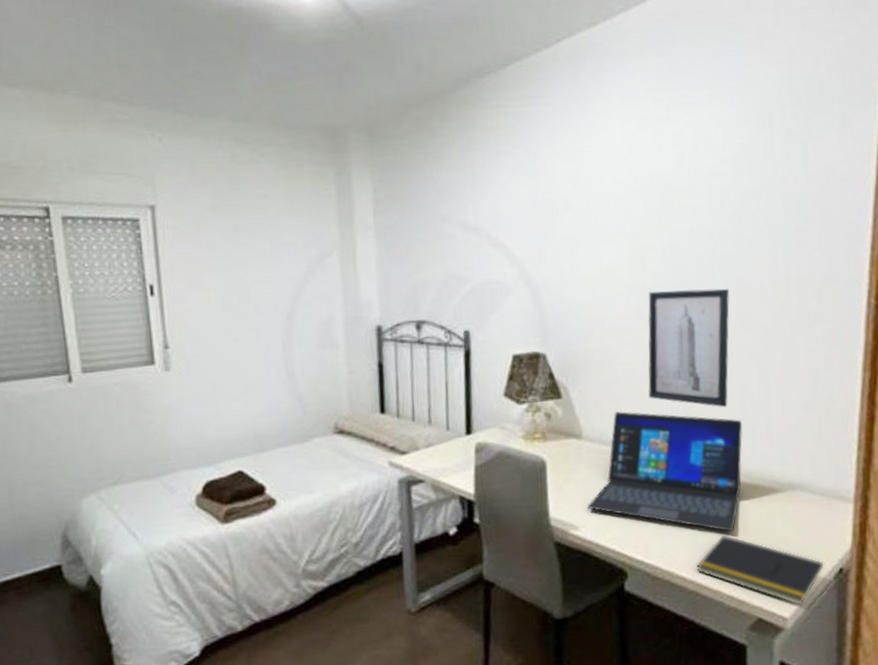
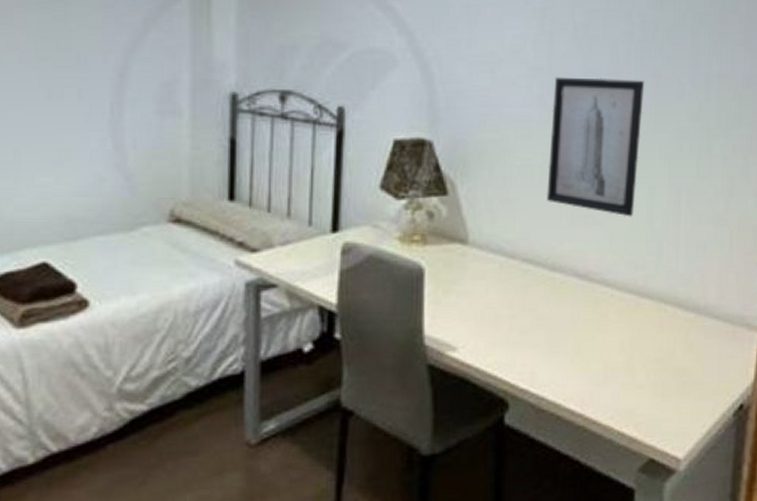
laptop: present [587,411,742,532] -> none [468,215,647,359]
notepad: present [696,534,824,606] -> none [585,362,724,446]

